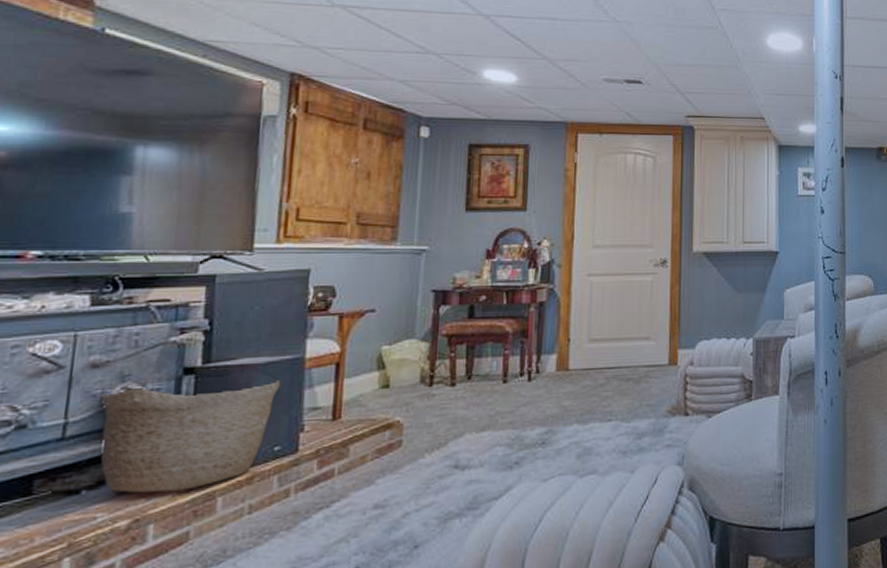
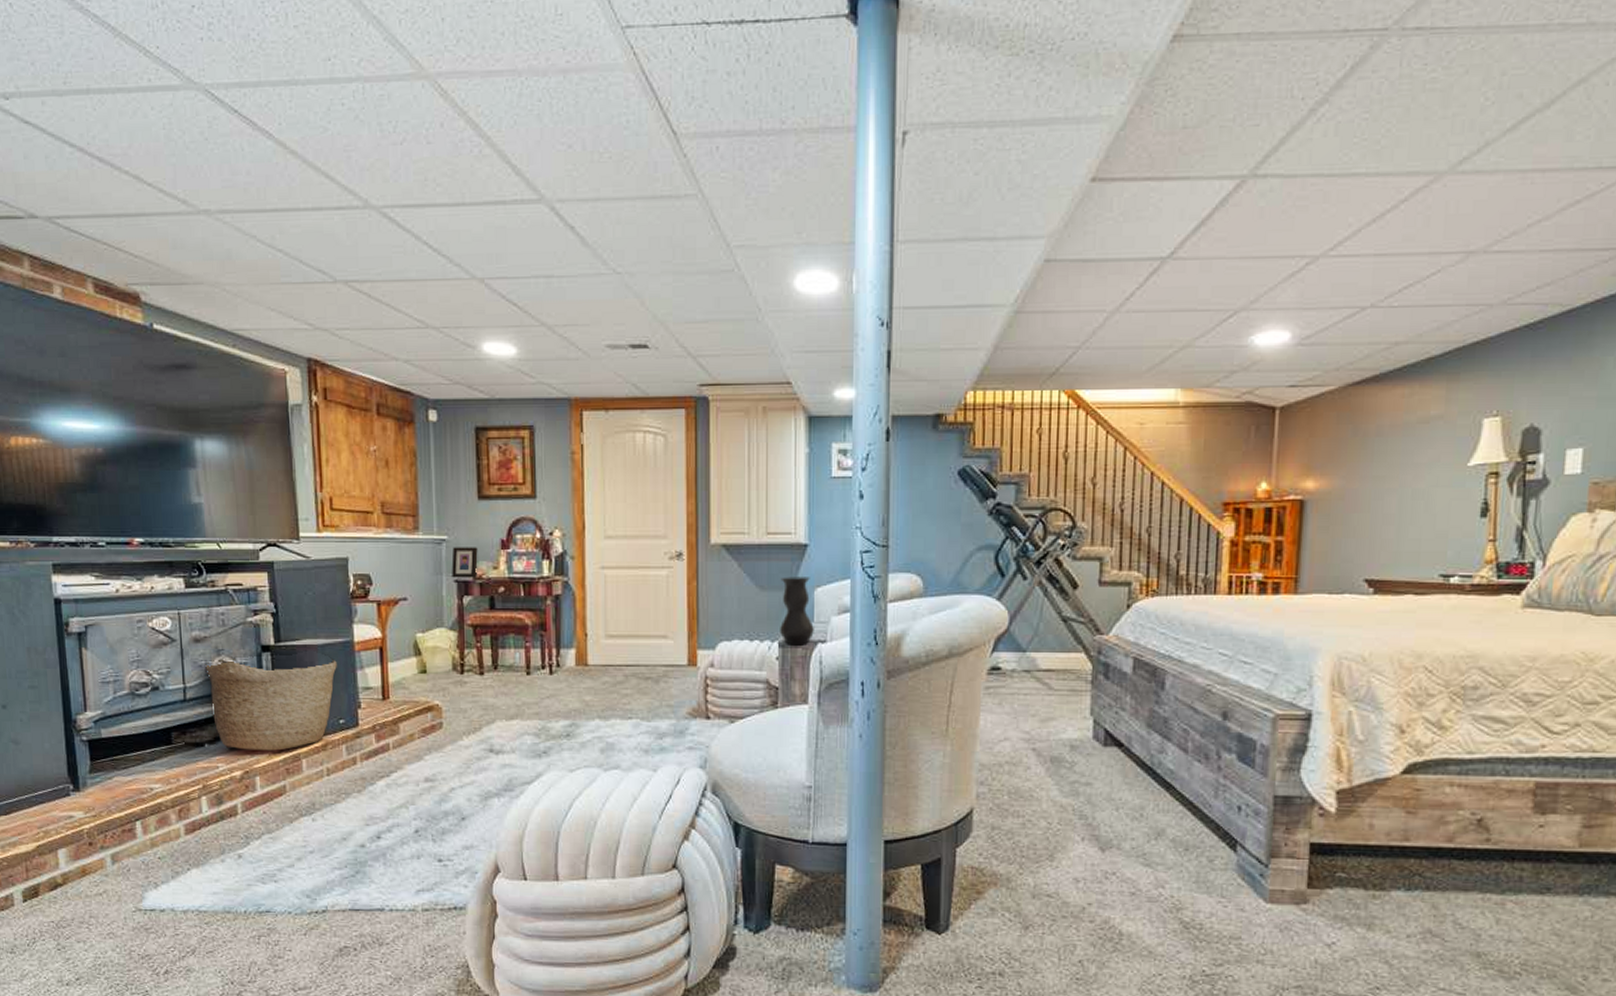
picture frame: none [429,257,461,288] -> present [451,547,478,578]
vase: none [754,280,784,343] -> present [780,577,814,647]

